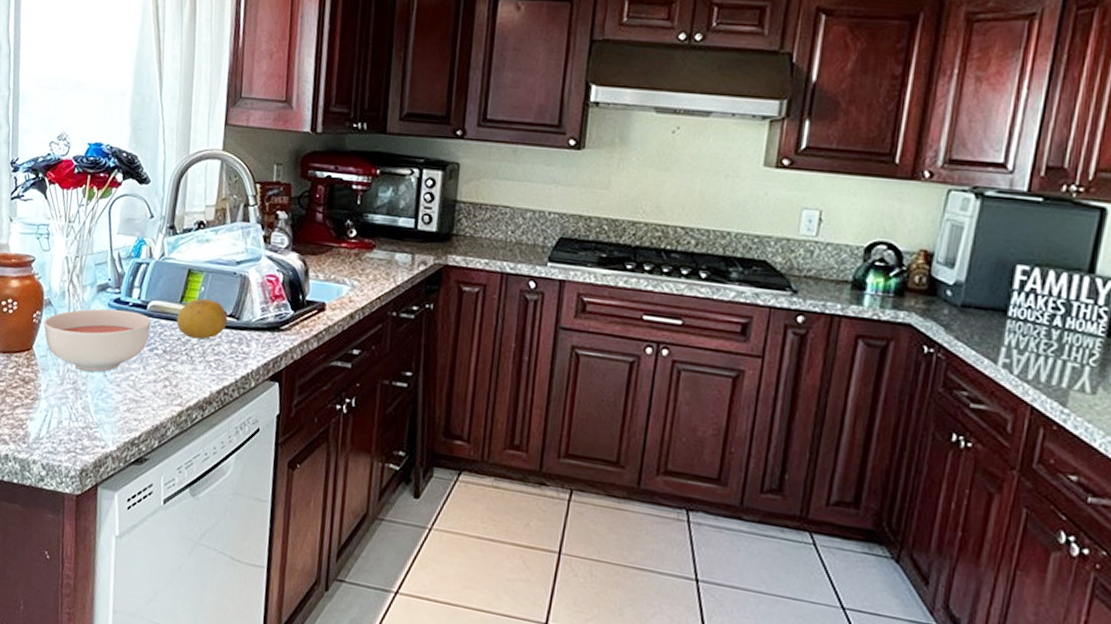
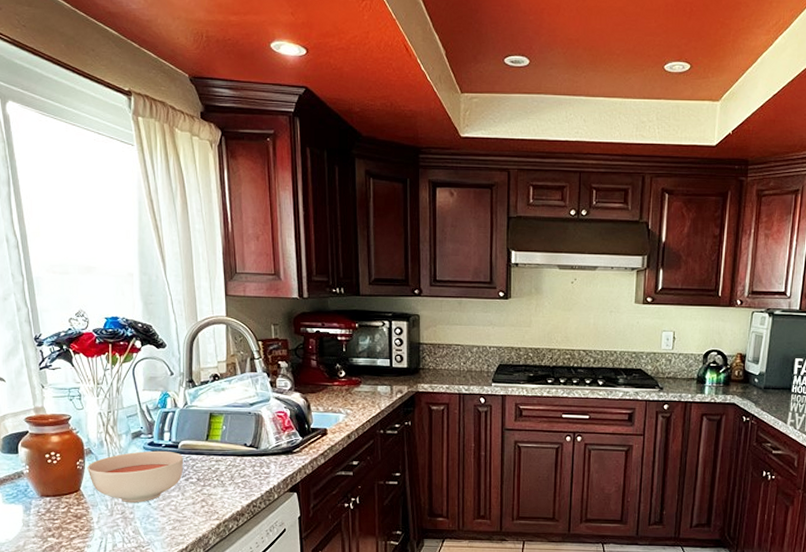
fruit: present [176,298,228,339] -> none [205,435,249,467]

